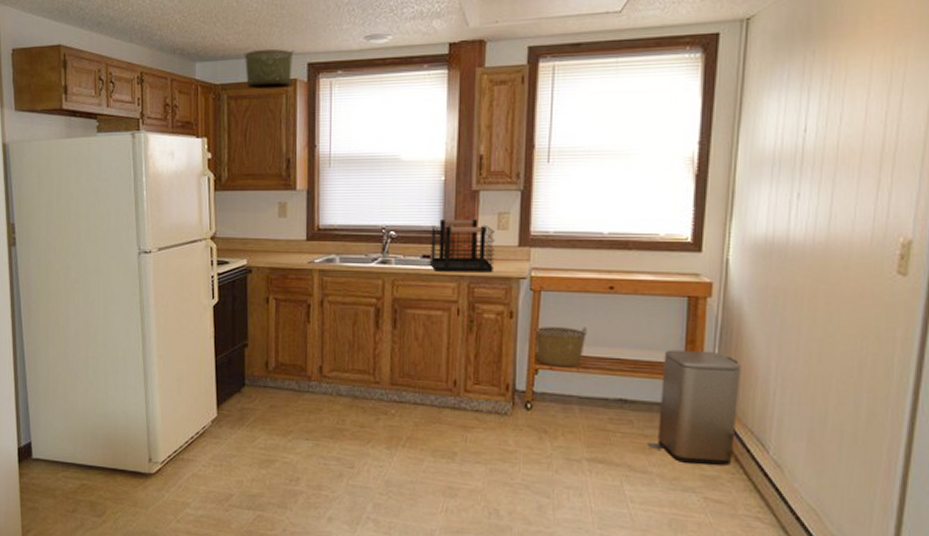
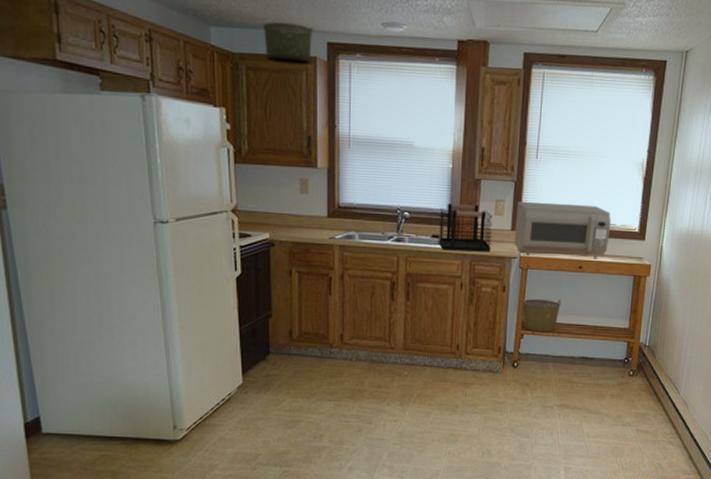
microwave: none [522,212,652,278] -> present [514,201,611,259]
pedal bin: present [647,349,741,466] -> none [600,317,666,405]

